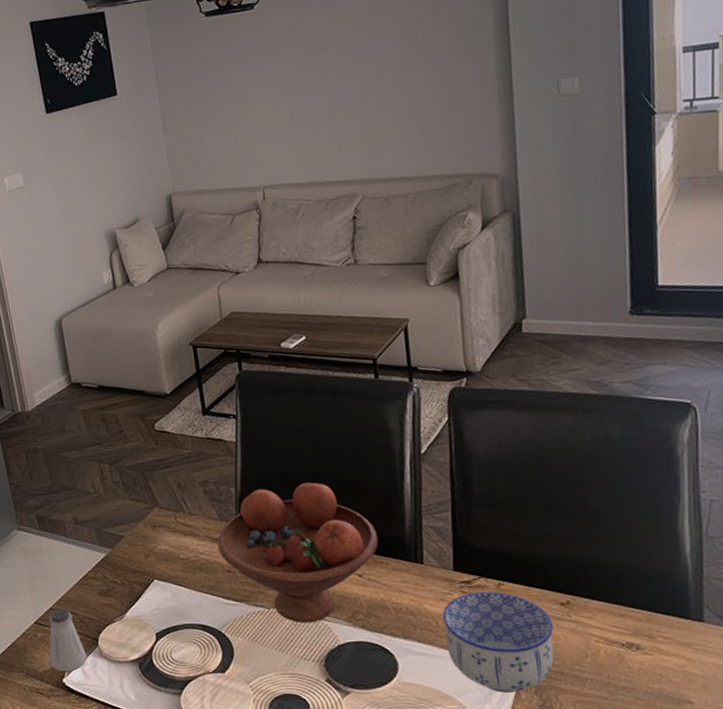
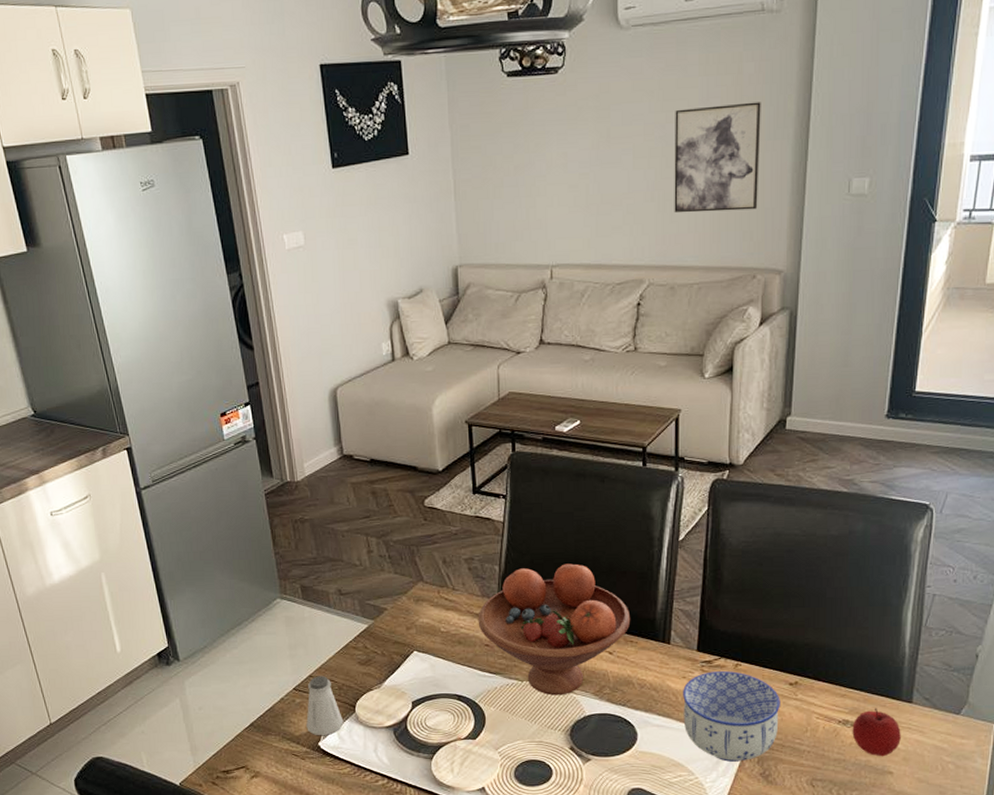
wall art: none [372,16,466,128] -> present [674,102,761,213]
apple: none [638,628,697,684] -> present [852,708,901,757]

